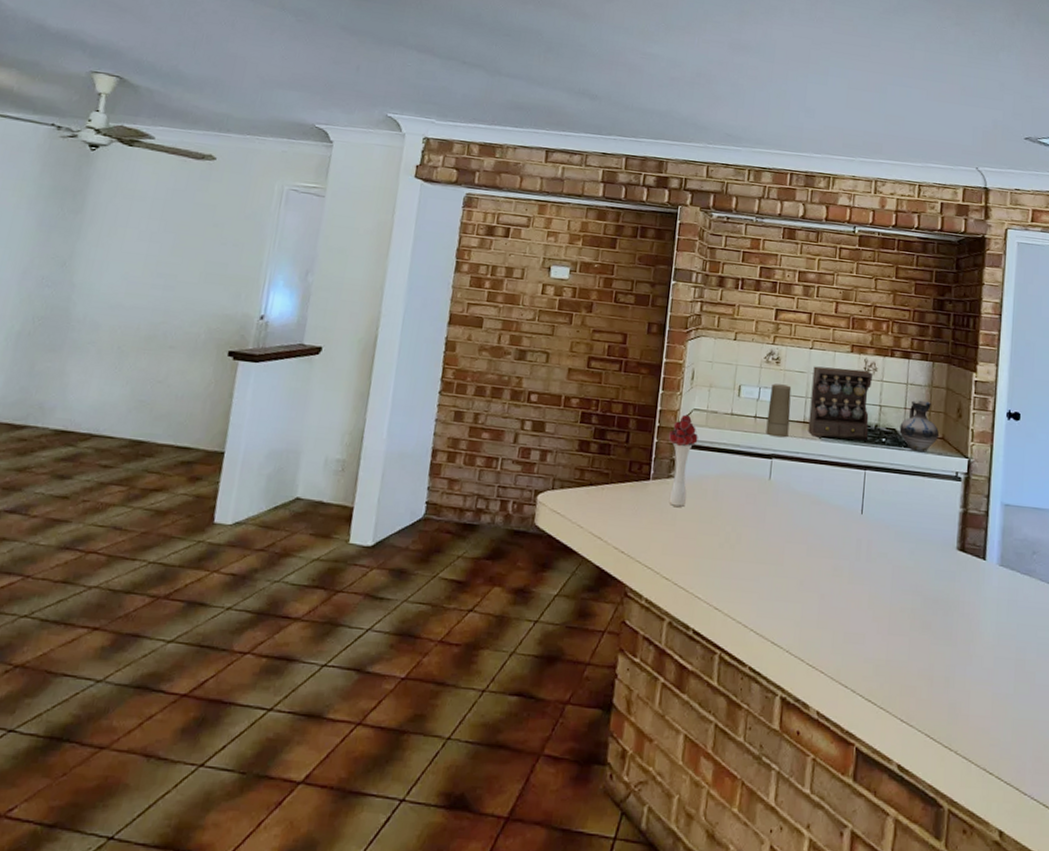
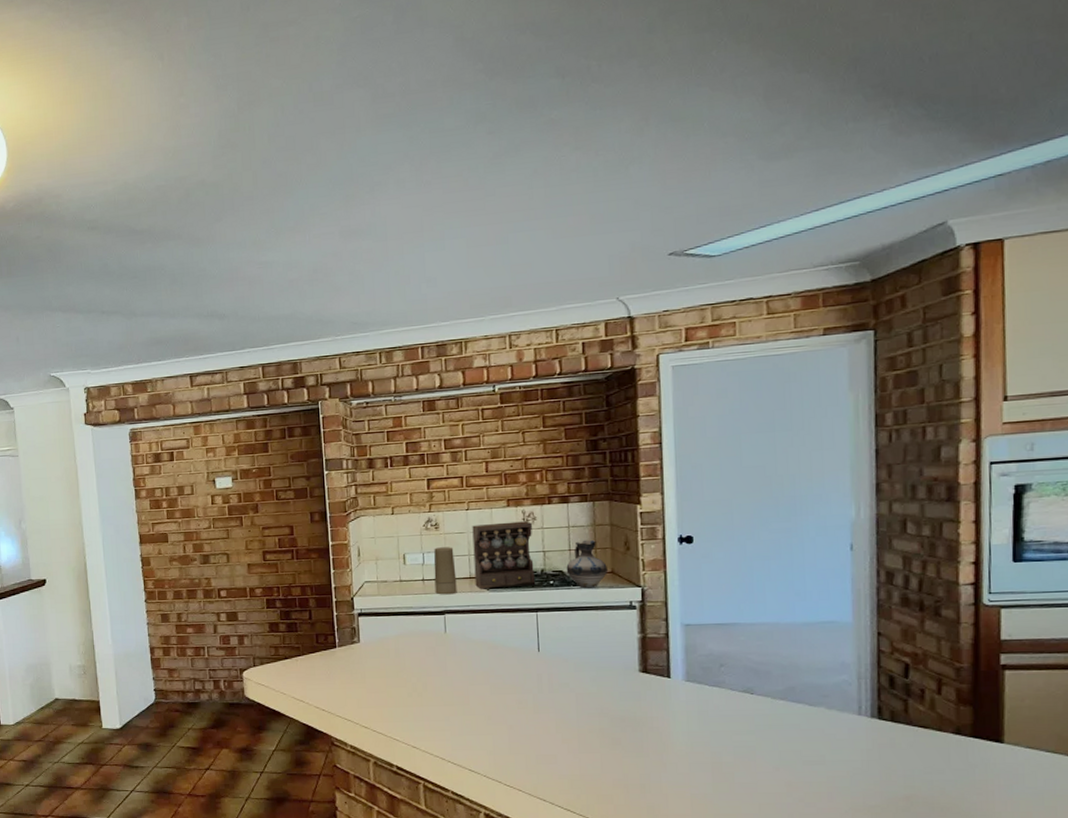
flower bouquet: present [668,414,698,507] -> none [345,587,373,667]

